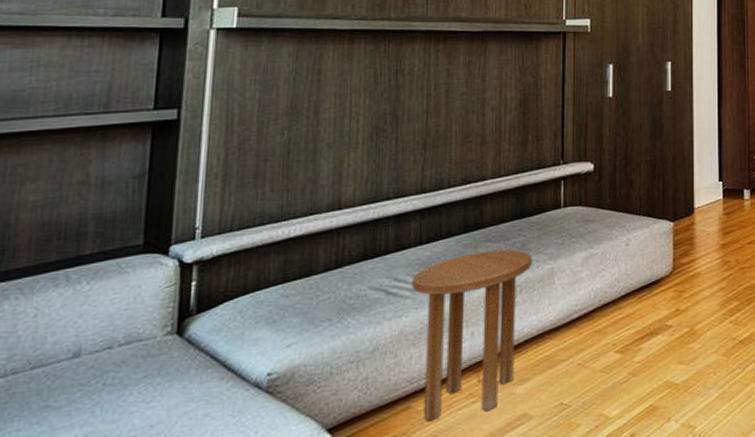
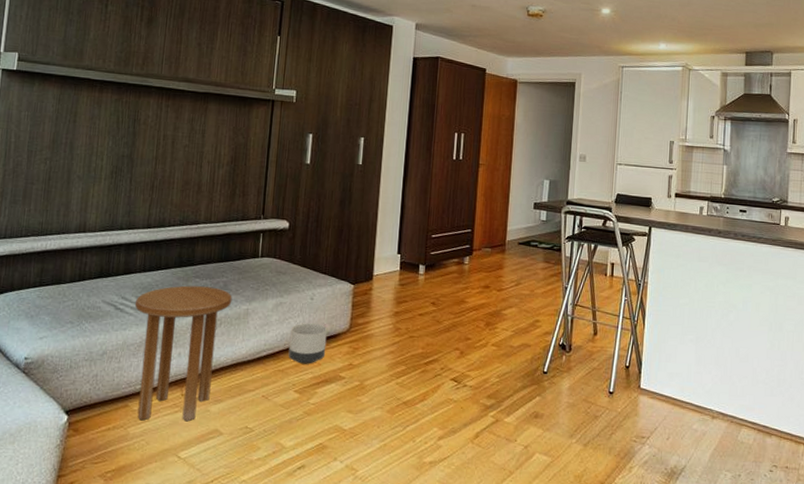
planter: none [604,271,648,320] -> present [288,323,328,364]

